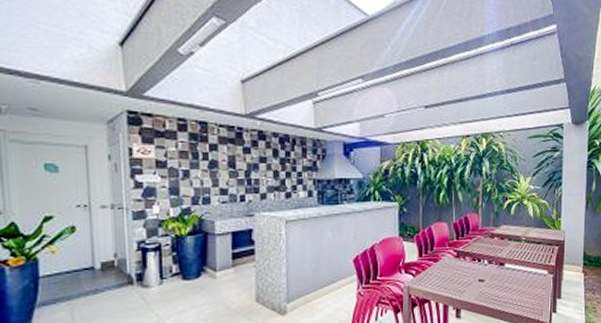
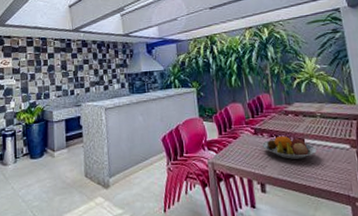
fruit bowl: none [463,259,516,284] -> present [262,135,317,159]

